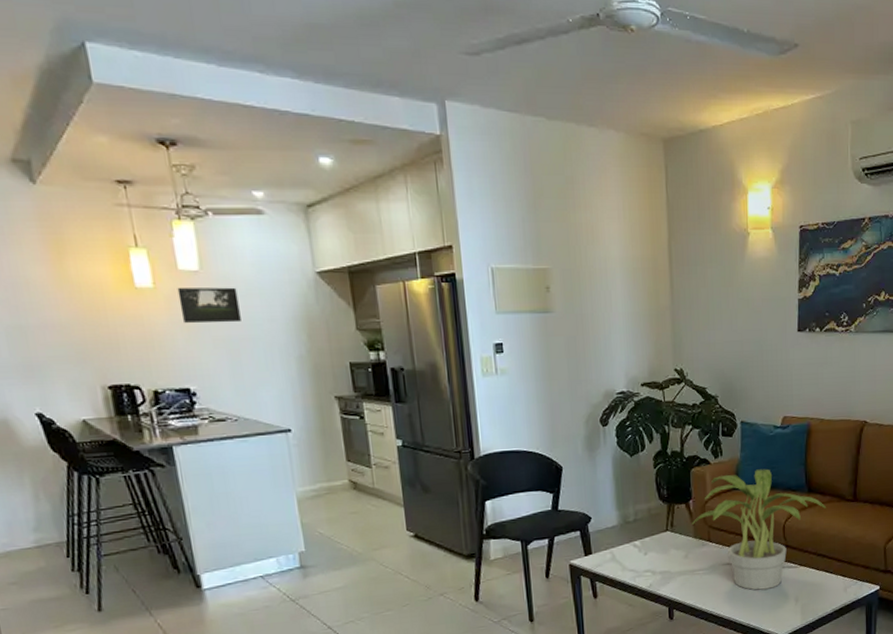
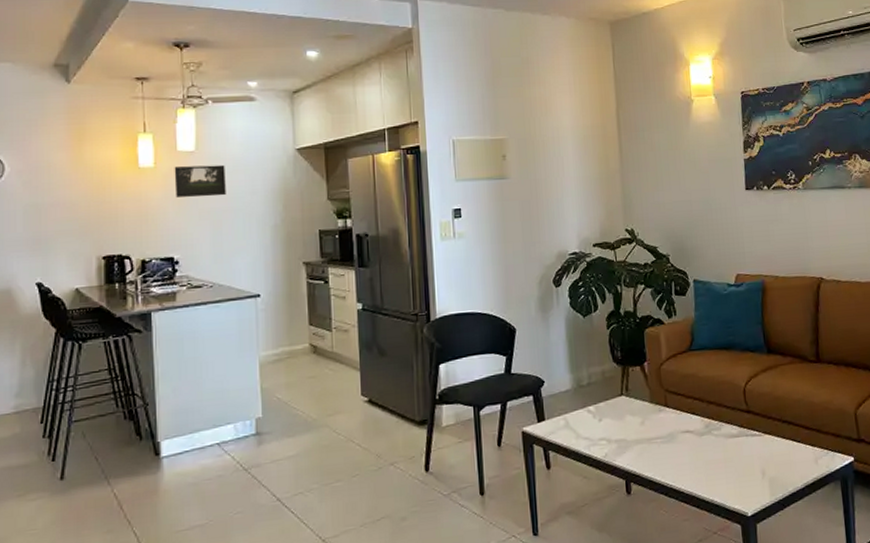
potted plant: present [691,469,826,590] -> none [647,328,787,461]

